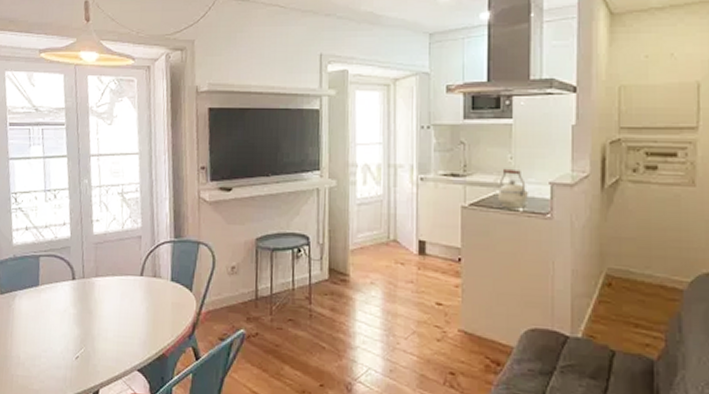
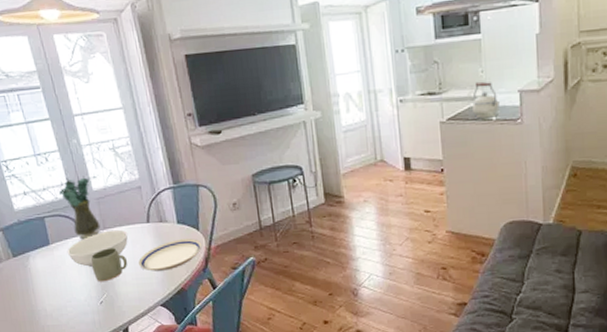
bowl: none [54,278,119,316] -> present [67,229,129,267]
vase: none [59,217,93,286] -> present [58,176,101,240]
mug: none [75,297,112,335] -> present [90,247,127,282]
plate: none [124,298,193,332] -> present [139,238,202,271]

